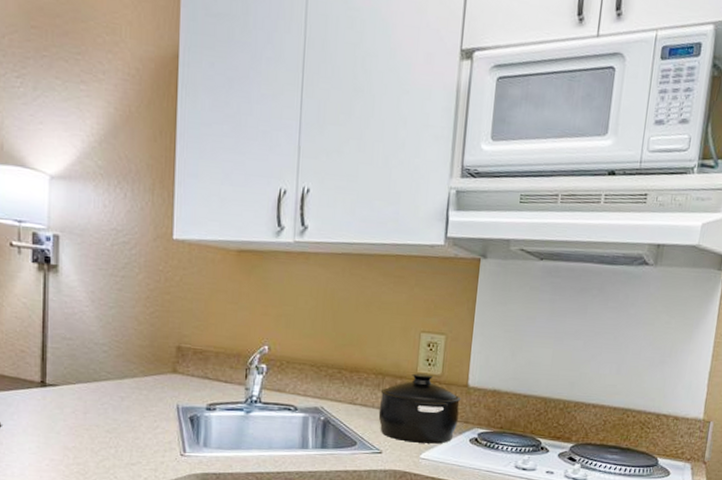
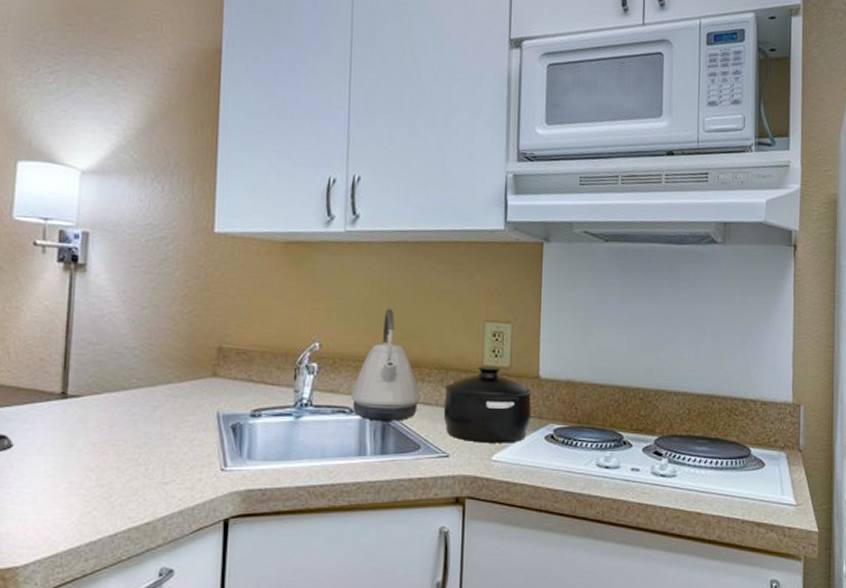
kettle: none [296,317,359,420] -> present [351,309,421,421]

